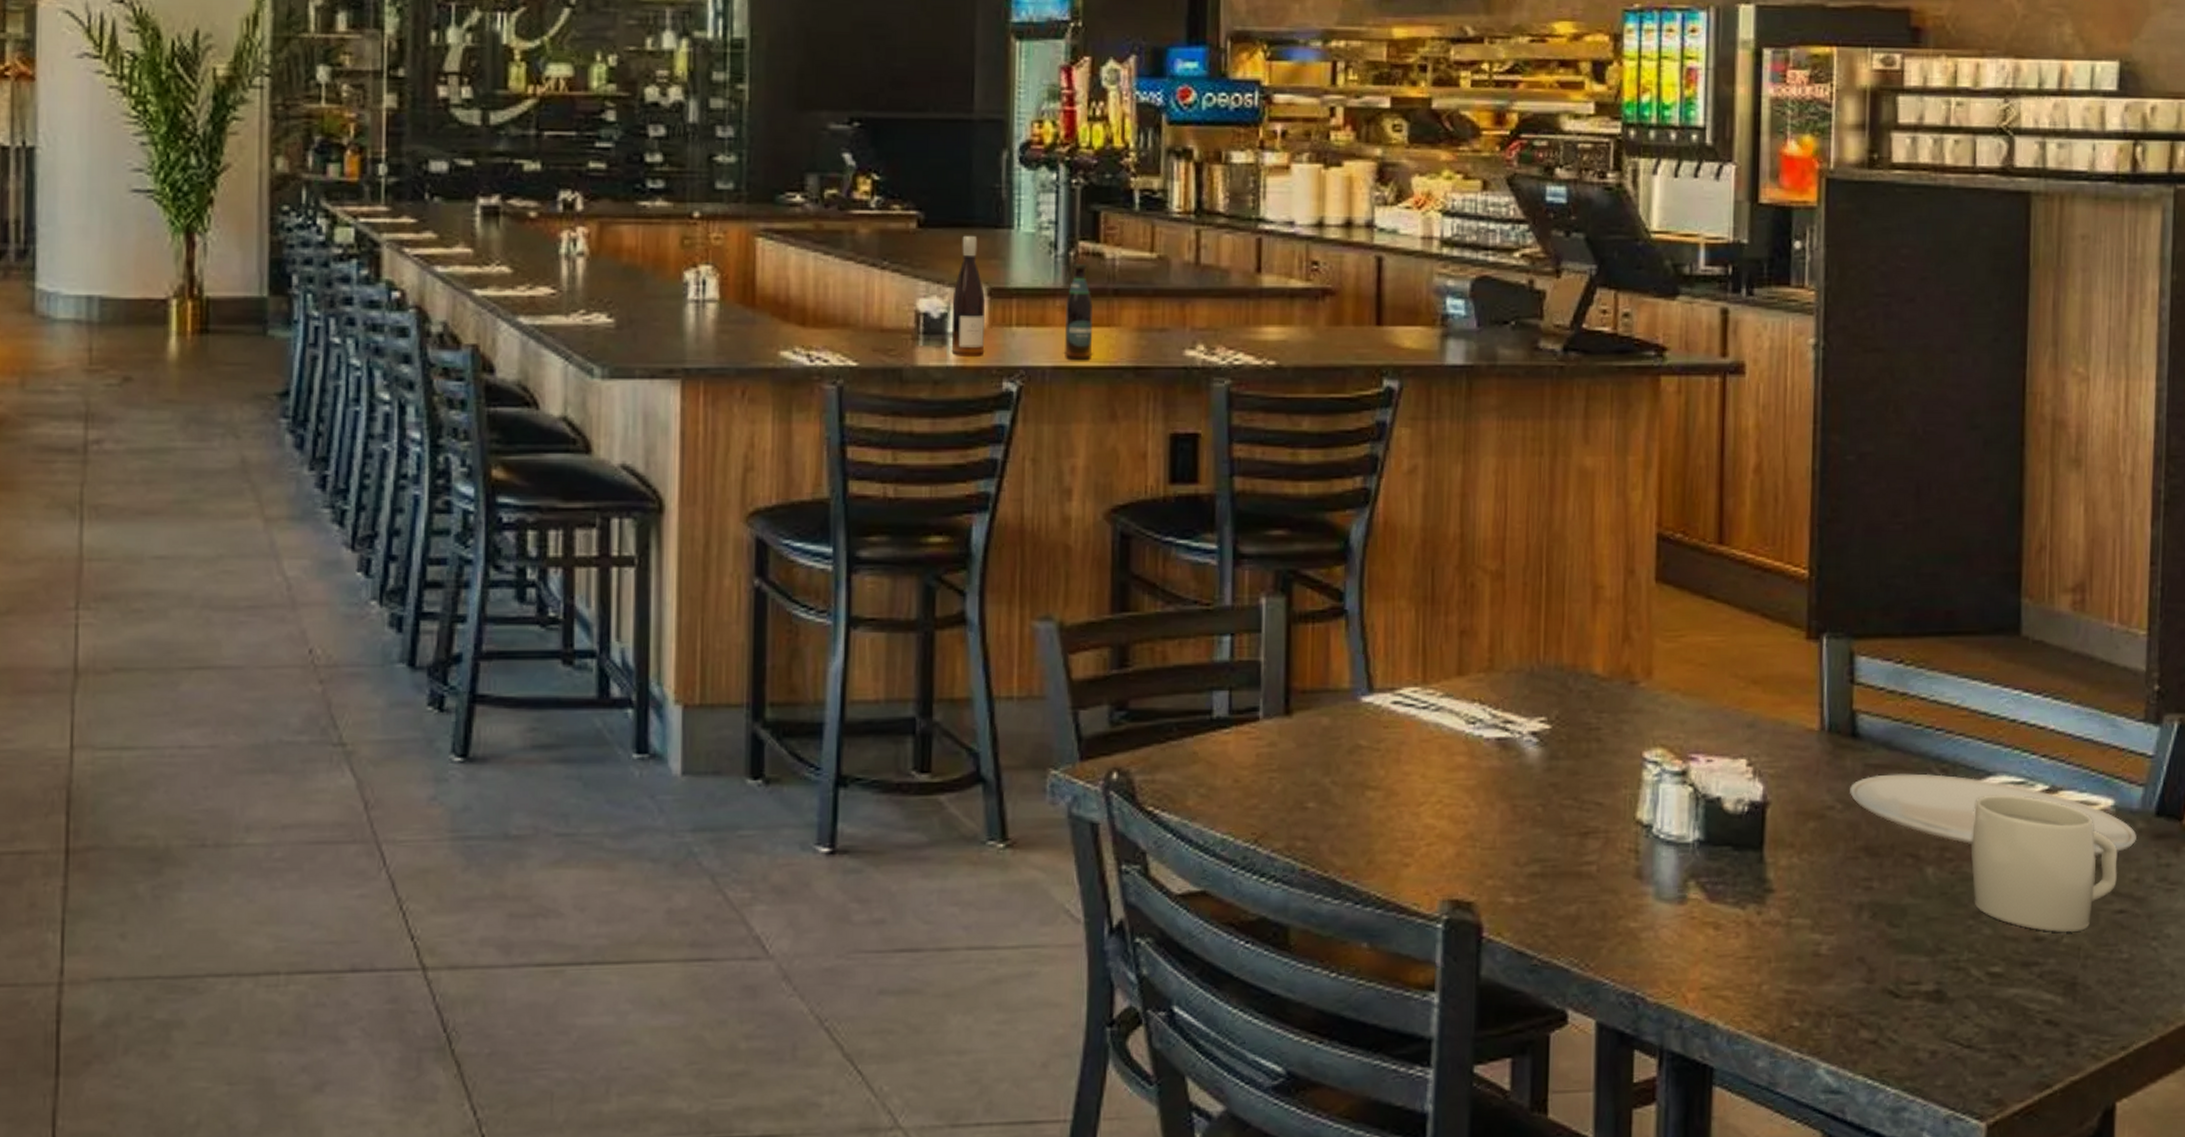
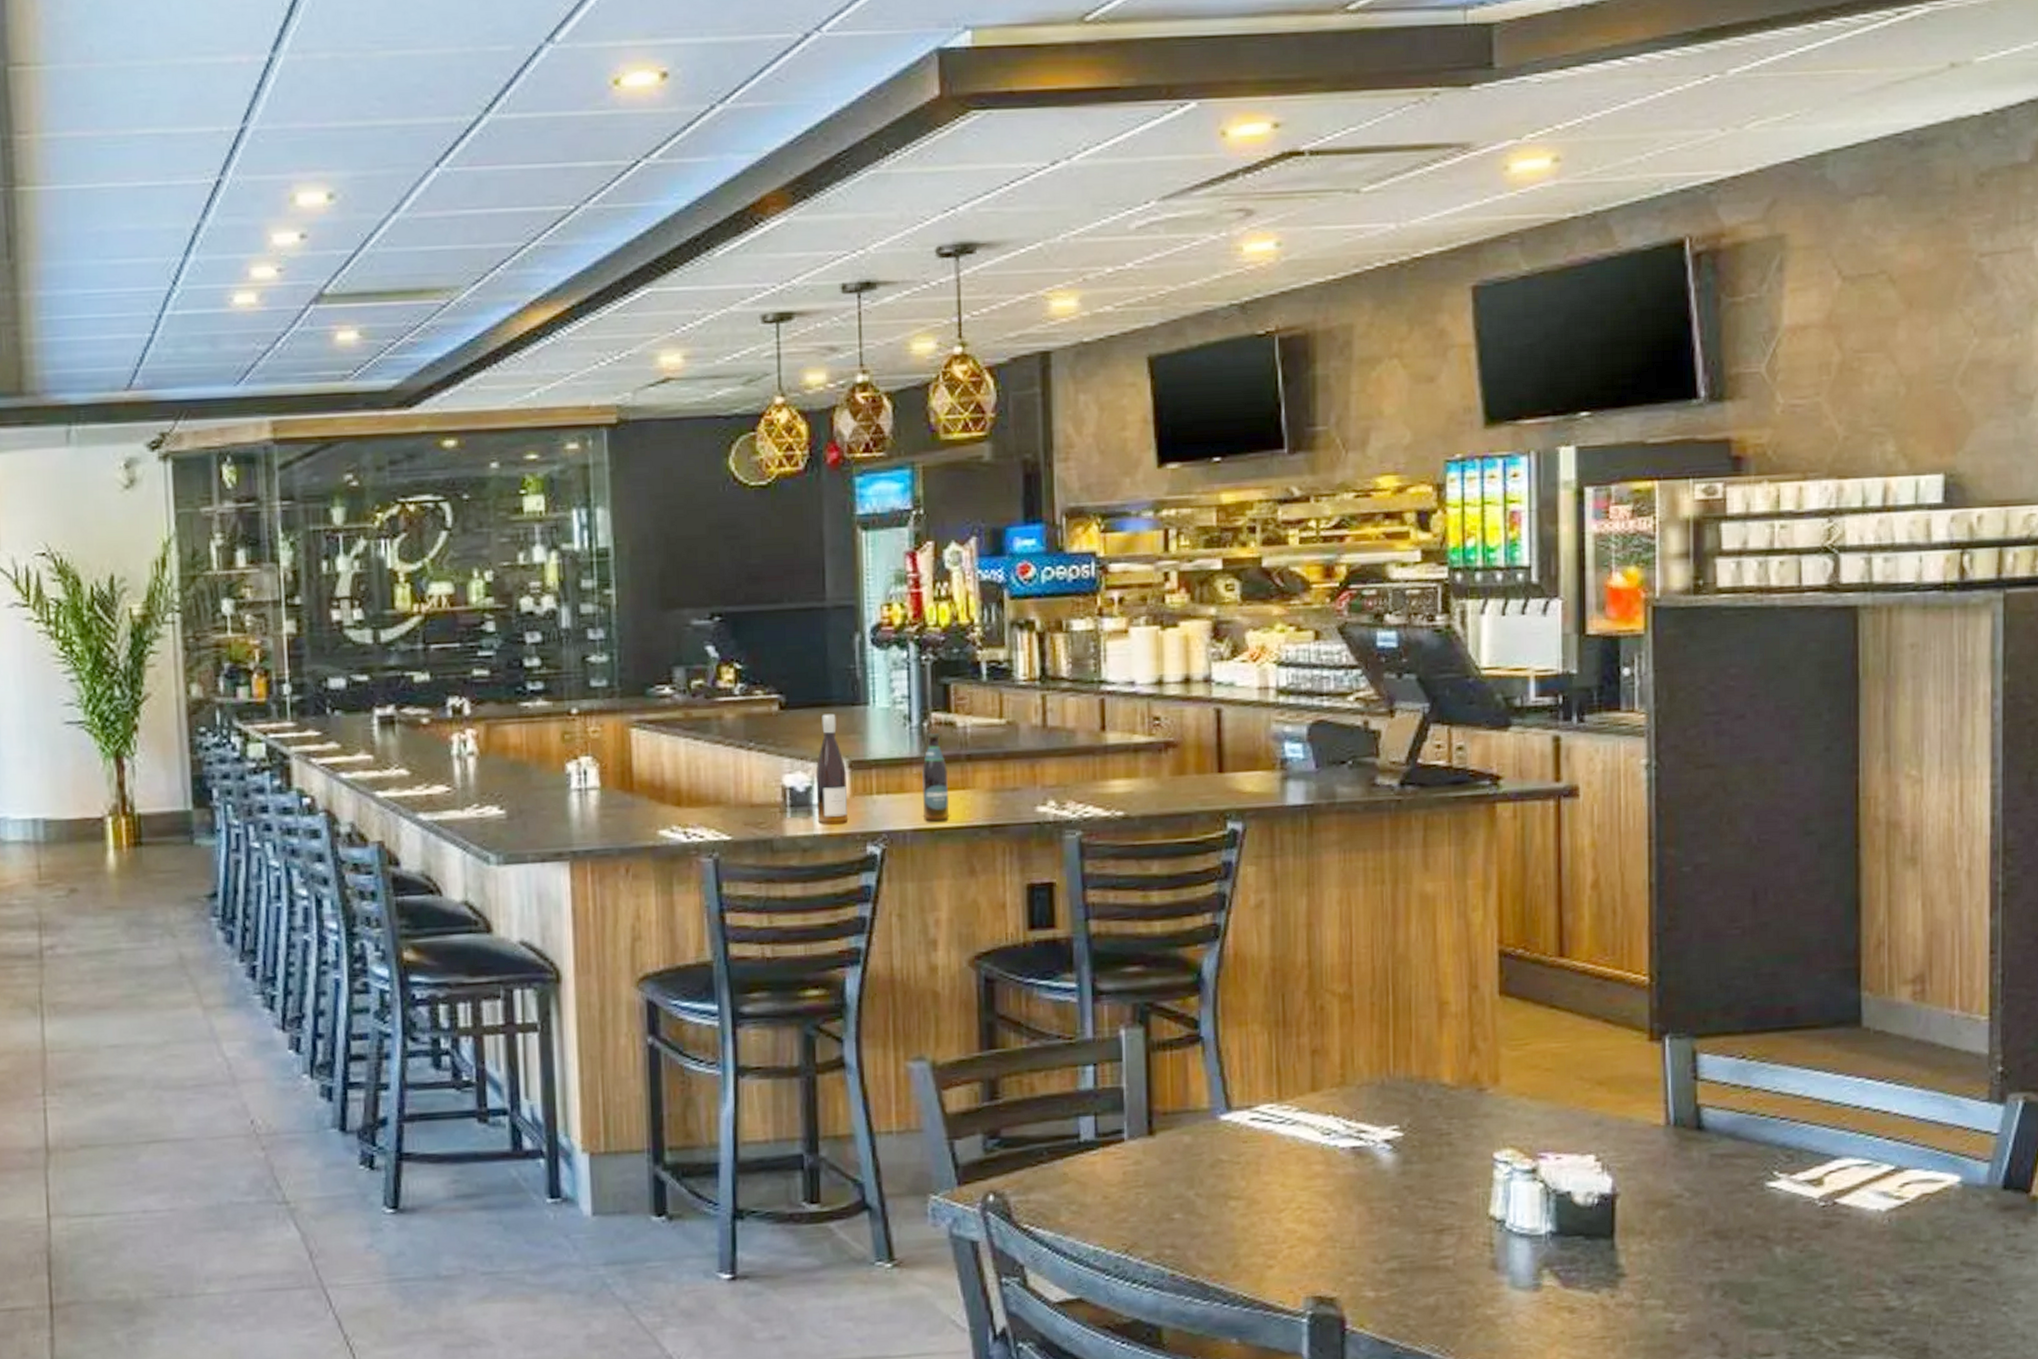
plate: present [1850,773,2137,857] -> none [1697,1160,1984,1230]
mug: present [1970,794,2118,933] -> none [1818,1176,1965,1302]

